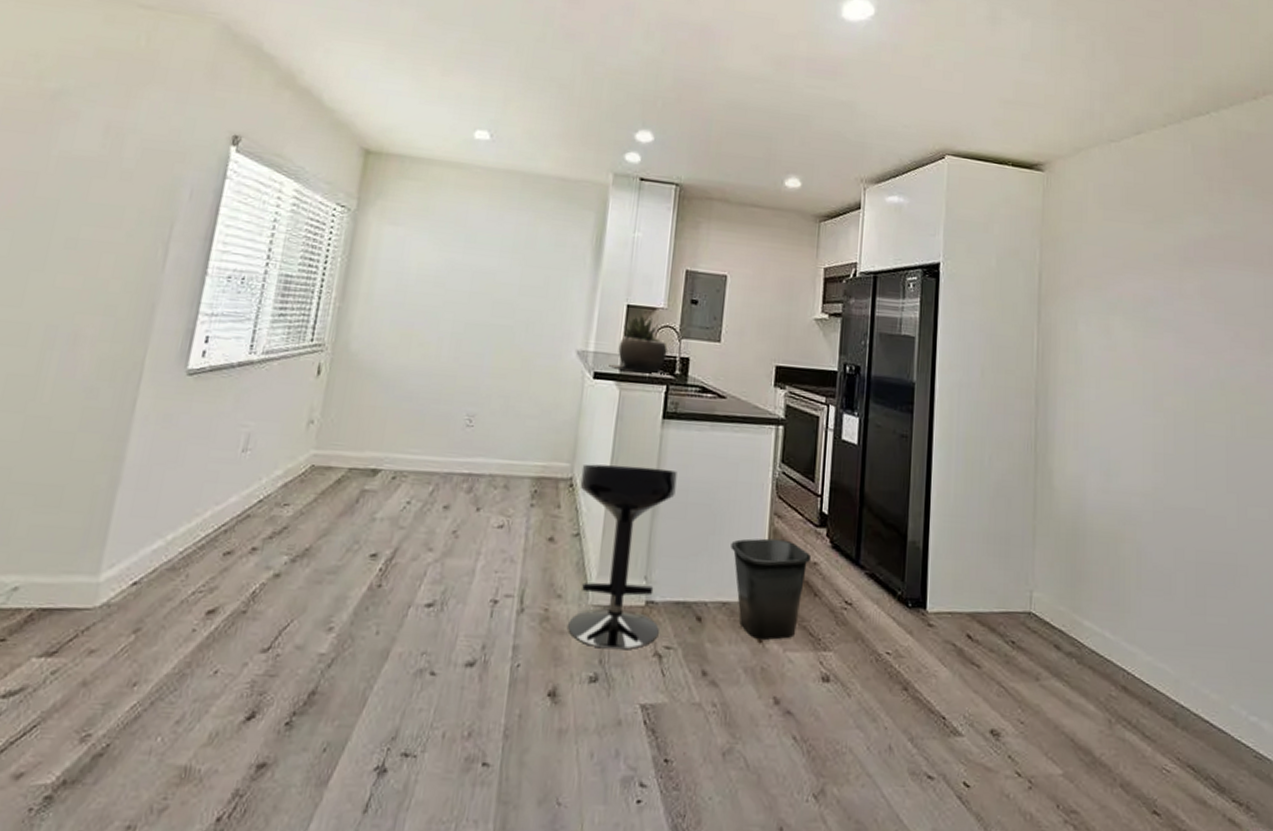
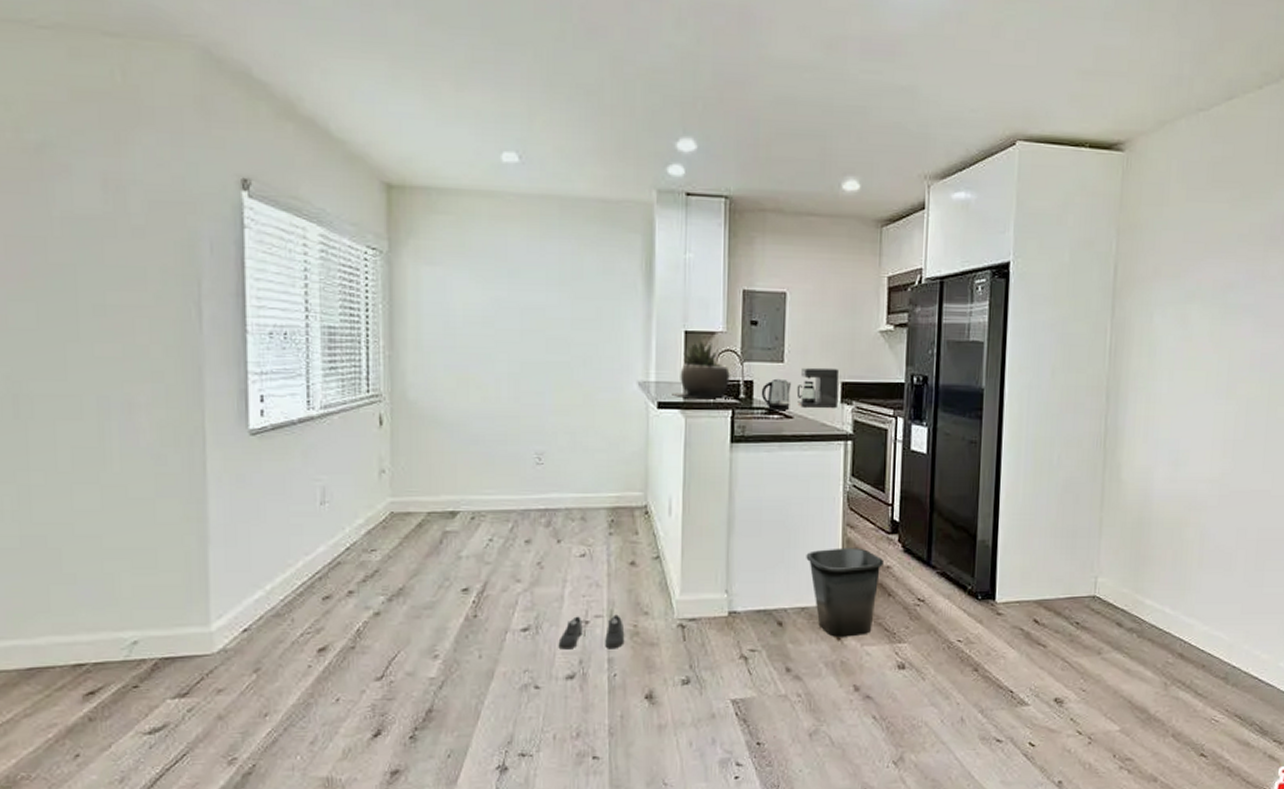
shoe: none [462,594,535,635] -> present [558,614,625,650]
bar stool: present [568,464,677,650] -> none [655,490,749,656]
kettle: none [696,357,726,391] -> present [761,378,791,411]
coffee maker: none [731,348,774,392] -> present [796,367,840,409]

